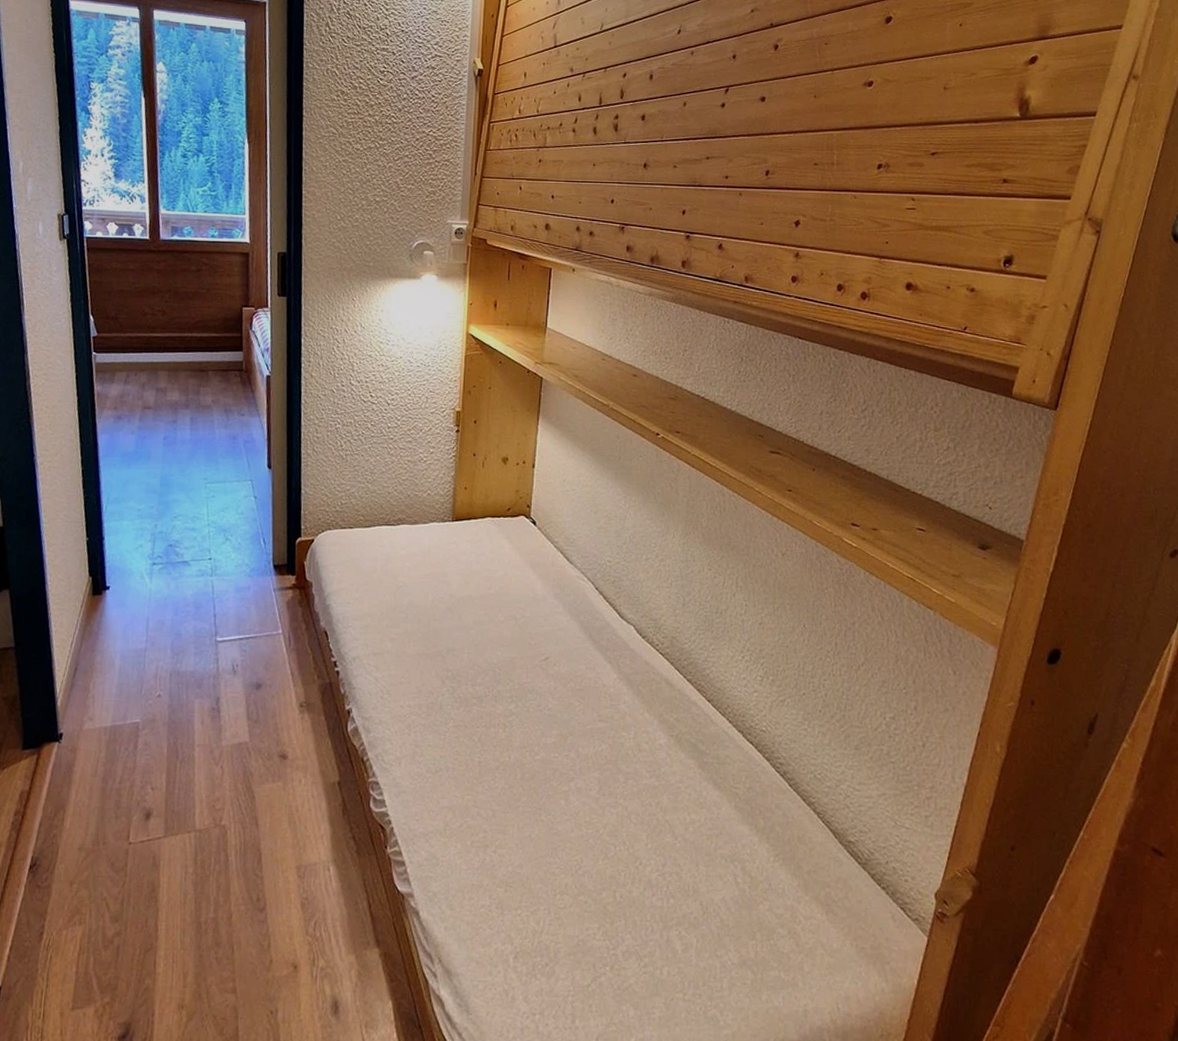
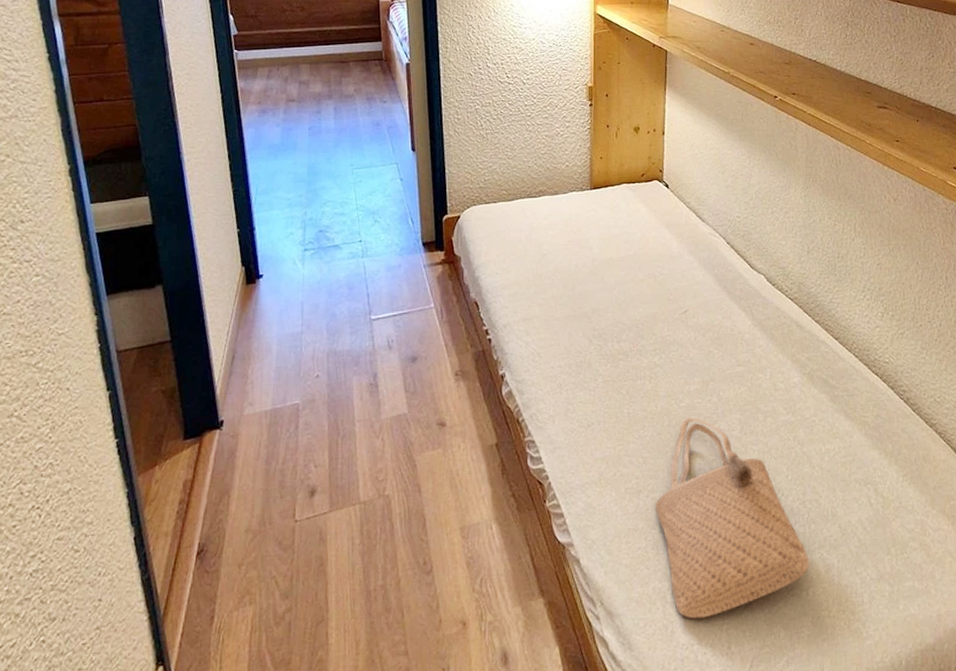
tote bag: none [502,772,666,987] -> present [655,418,810,619]

